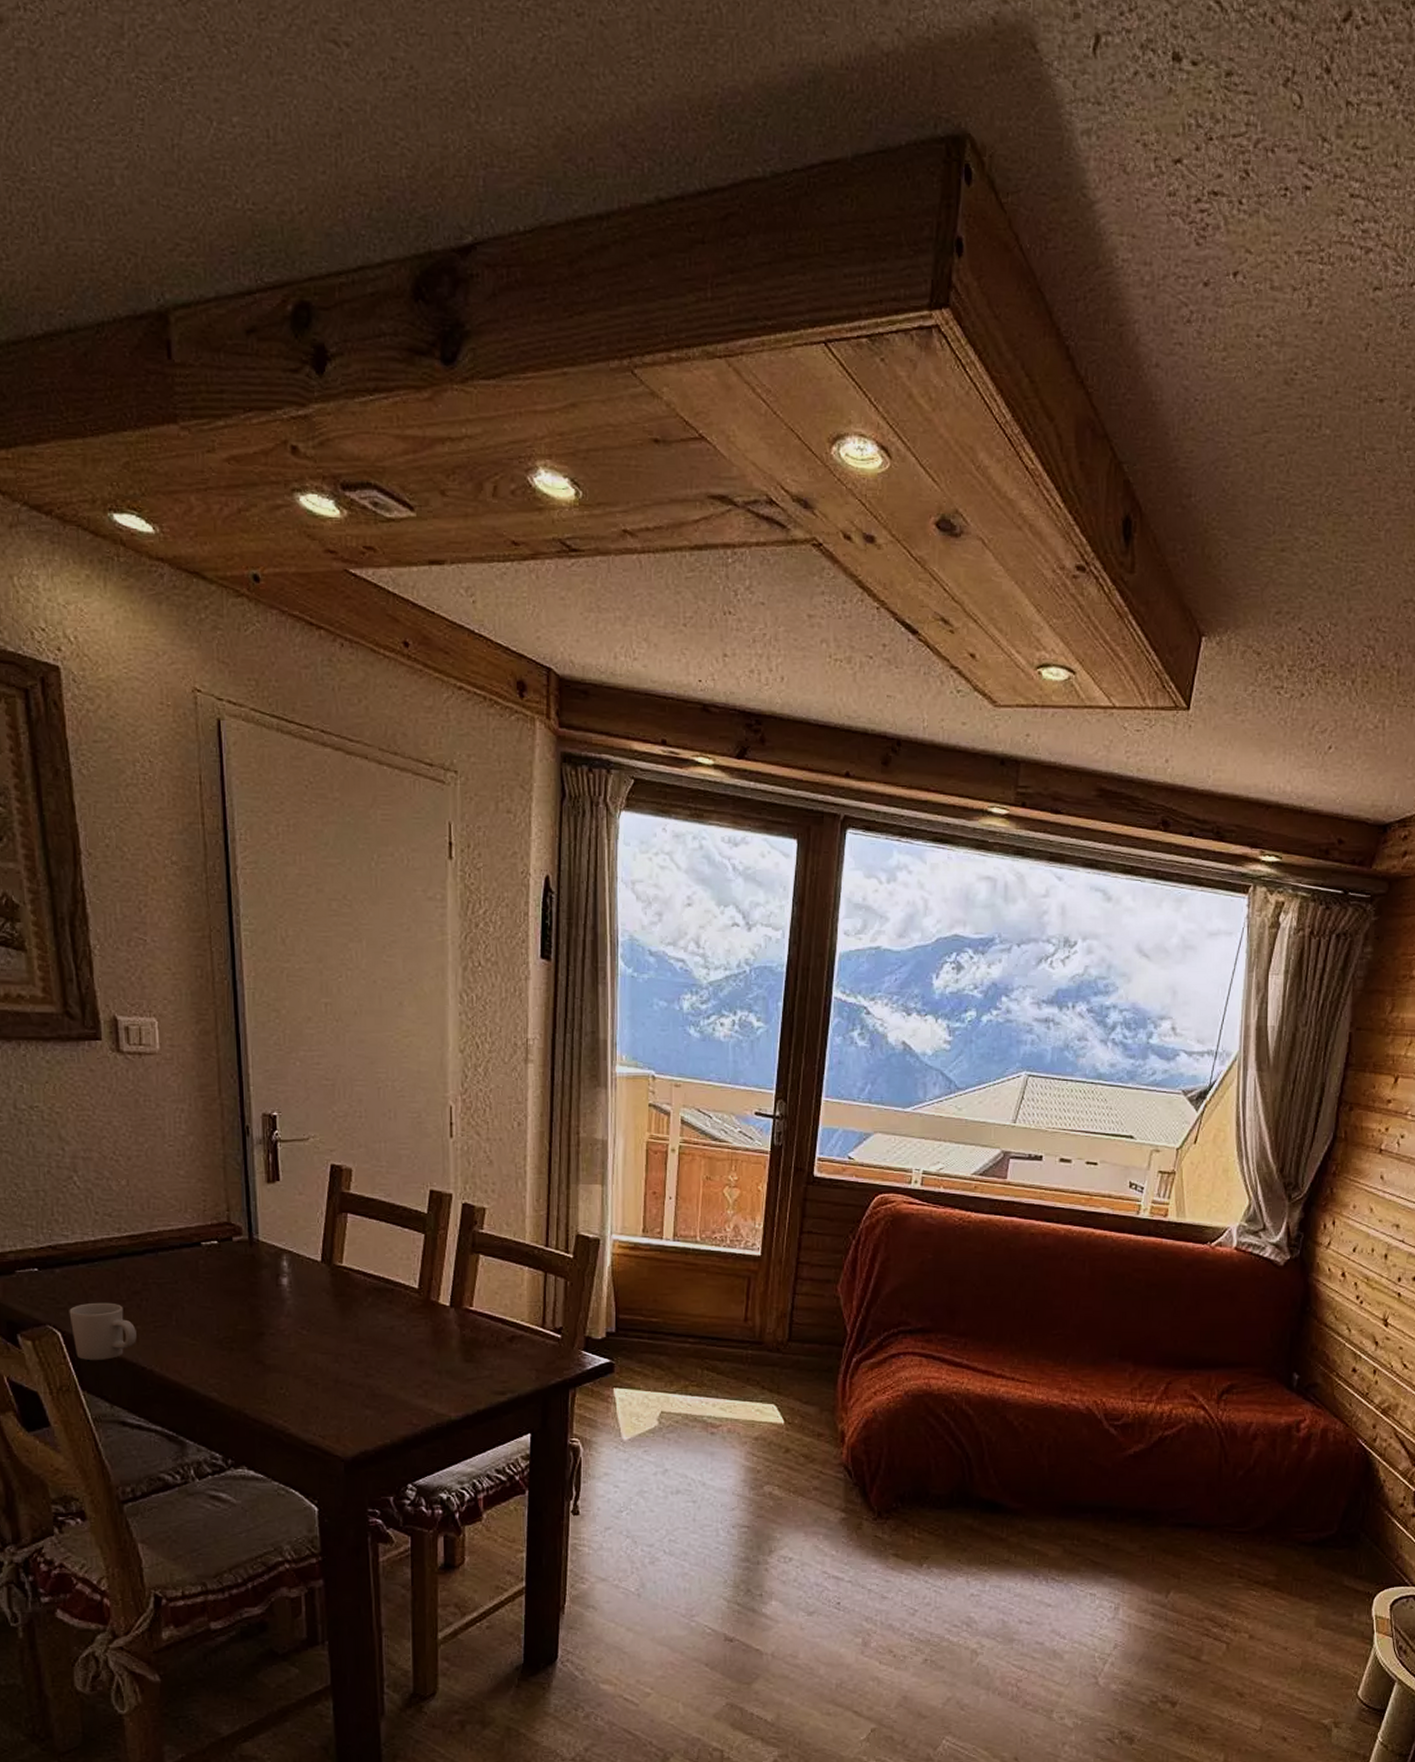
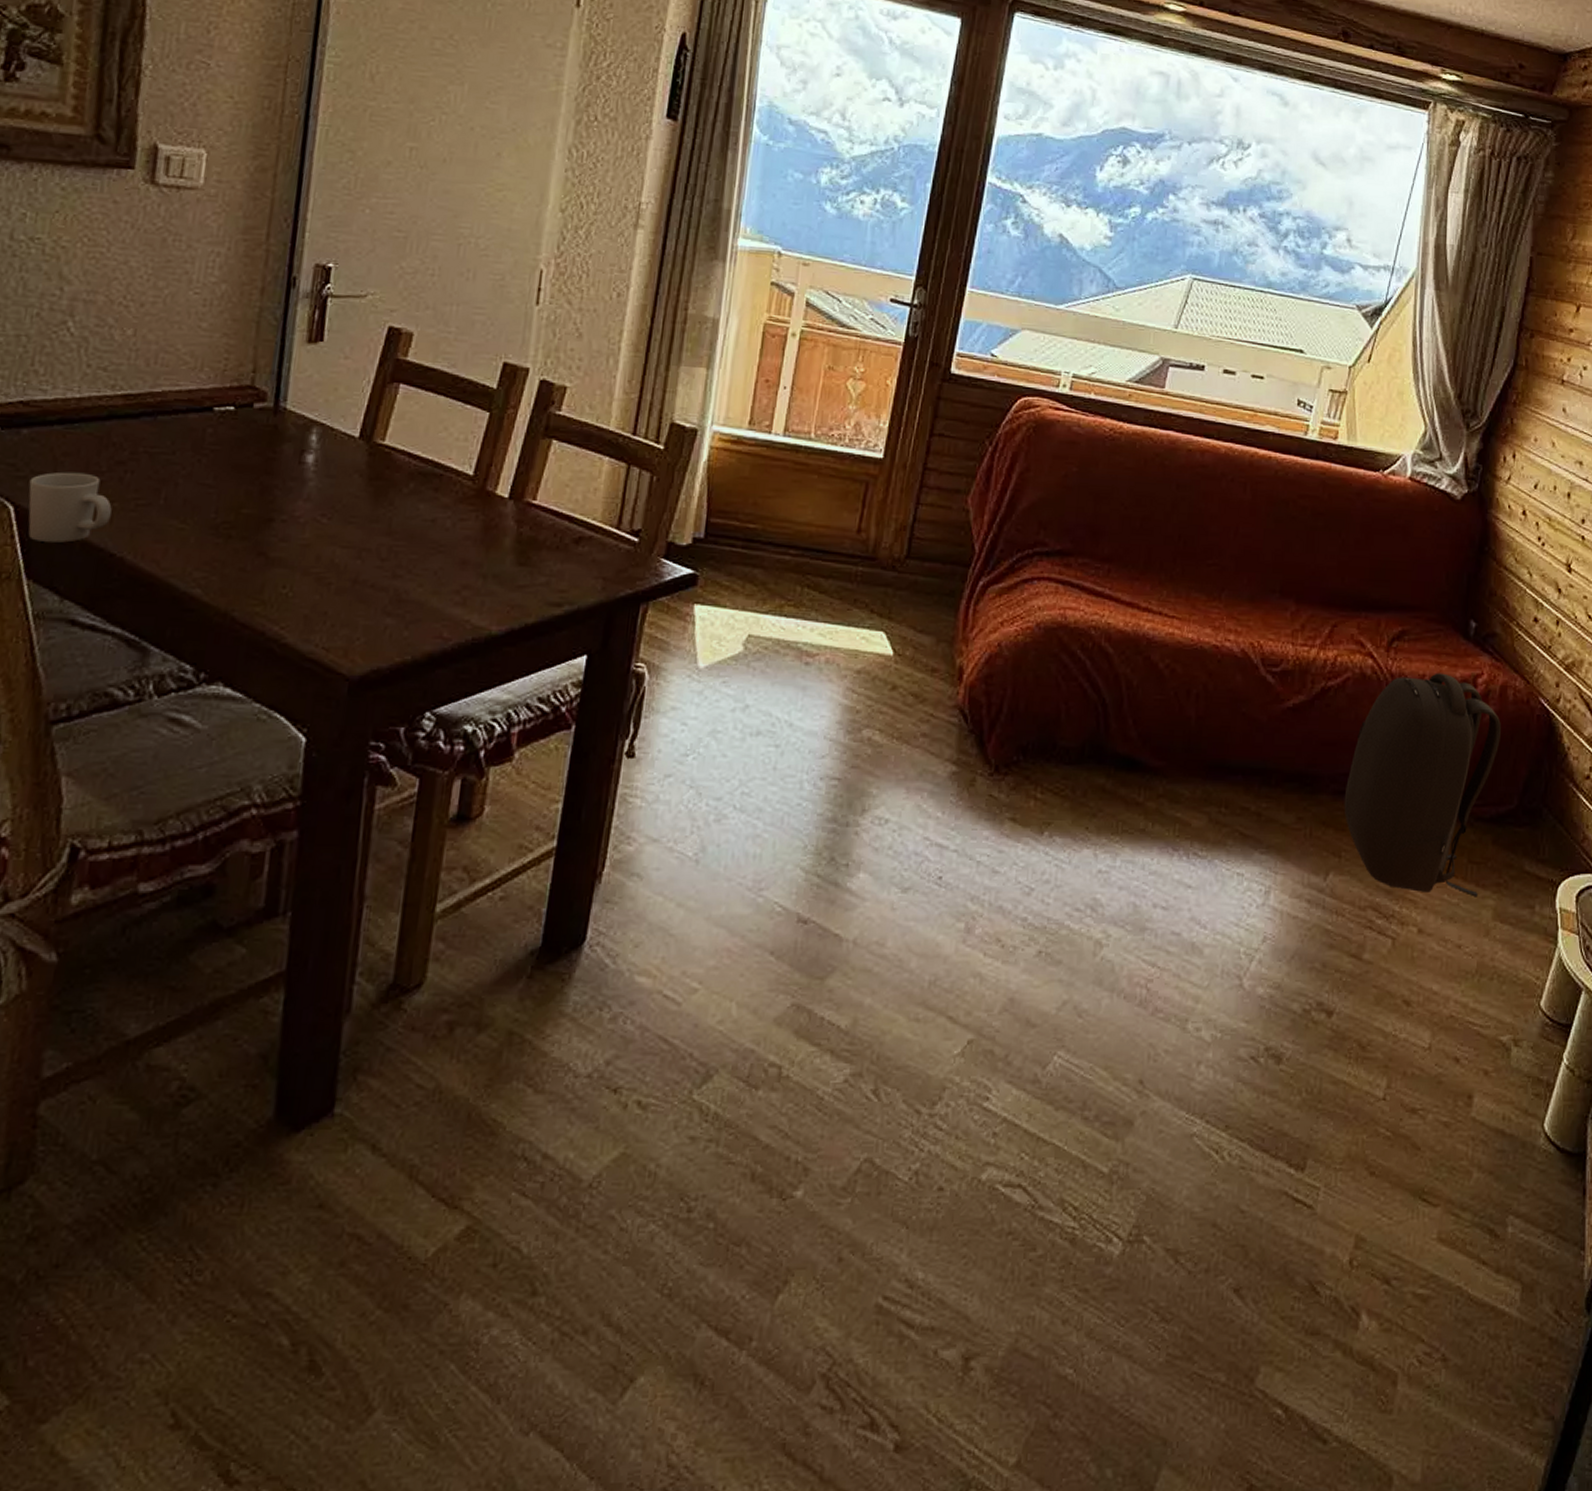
backpack: none [1181,1420,1322,1608] -> present [1344,673,1501,897]

